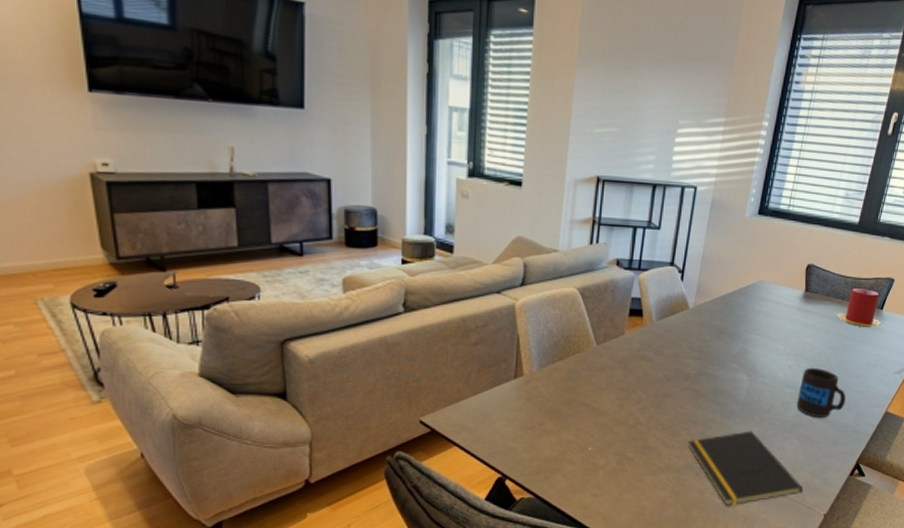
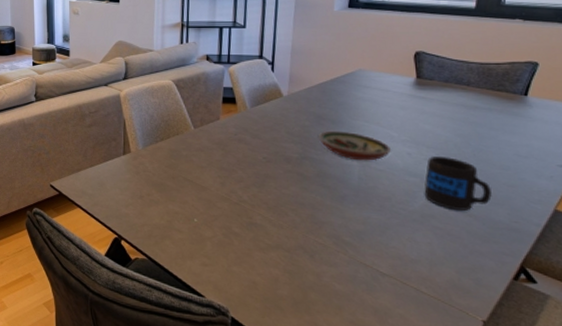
notepad: present [687,430,804,506] -> none [296,217,449,295]
decorative bowl: none [716,345,776,375] -> present [317,130,391,161]
candle: present [837,288,882,328] -> none [463,74,529,116]

